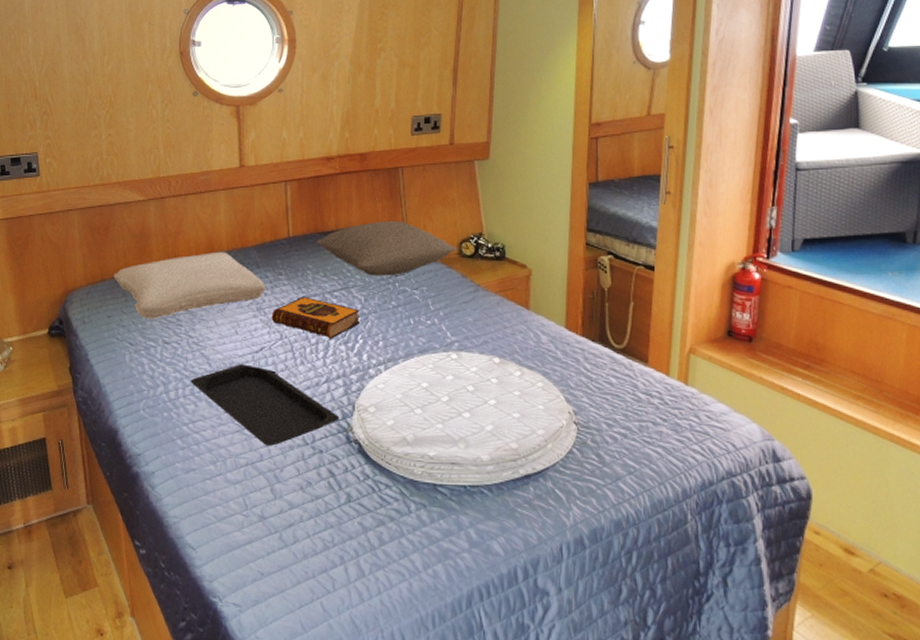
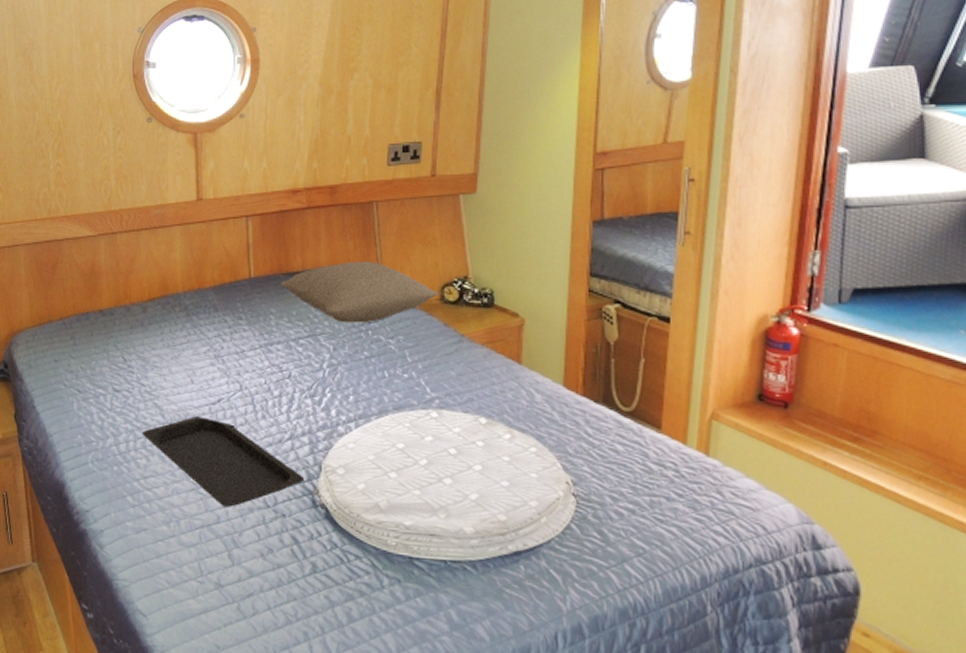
pillow: present [113,251,266,319] -> none [61,292,225,365]
hardback book: present [271,296,360,338] -> none [230,344,328,391]

